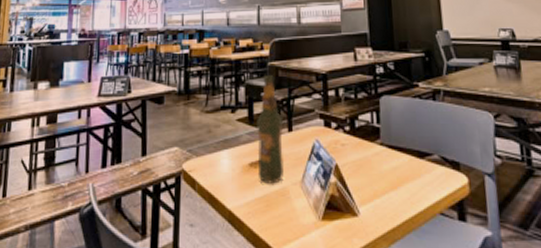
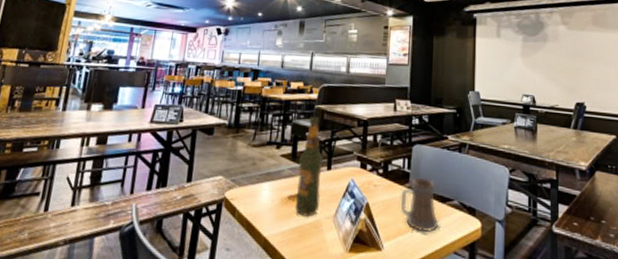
beer mug: none [372,131,420,193] -> present [400,177,439,233]

